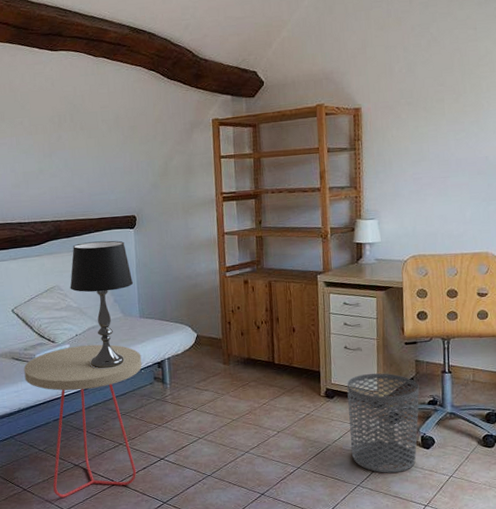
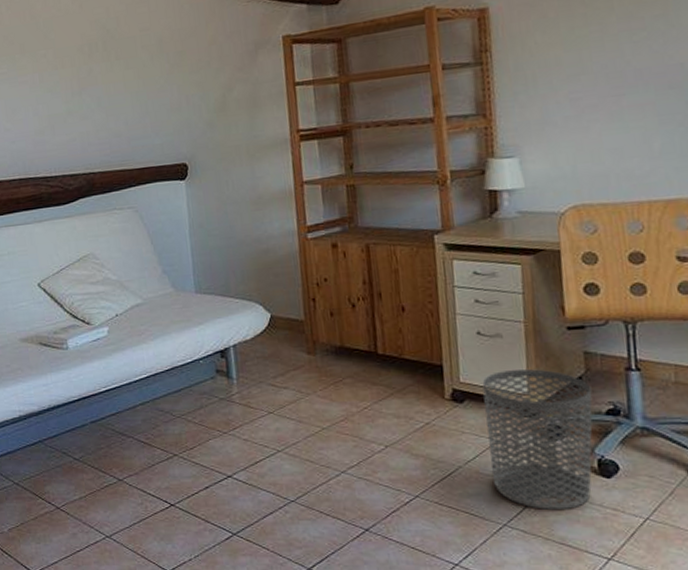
side table: present [23,344,142,498] -> none [53,327,201,521]
table lamp: present [70,240,134,369] -> none [107,195,187,358]

